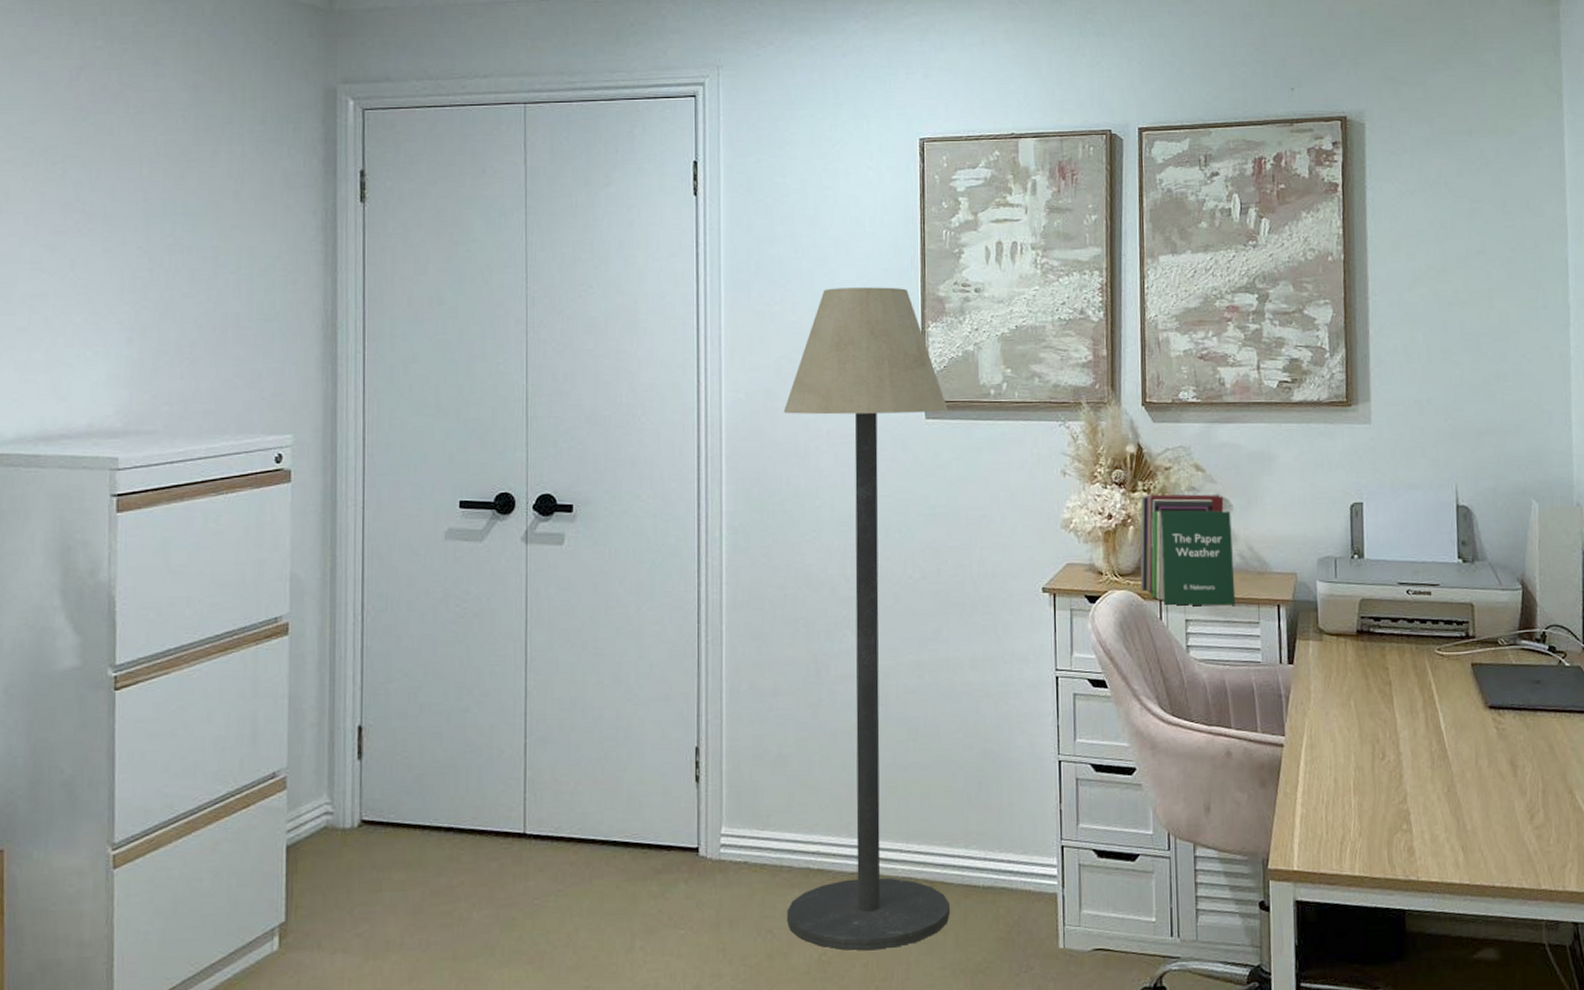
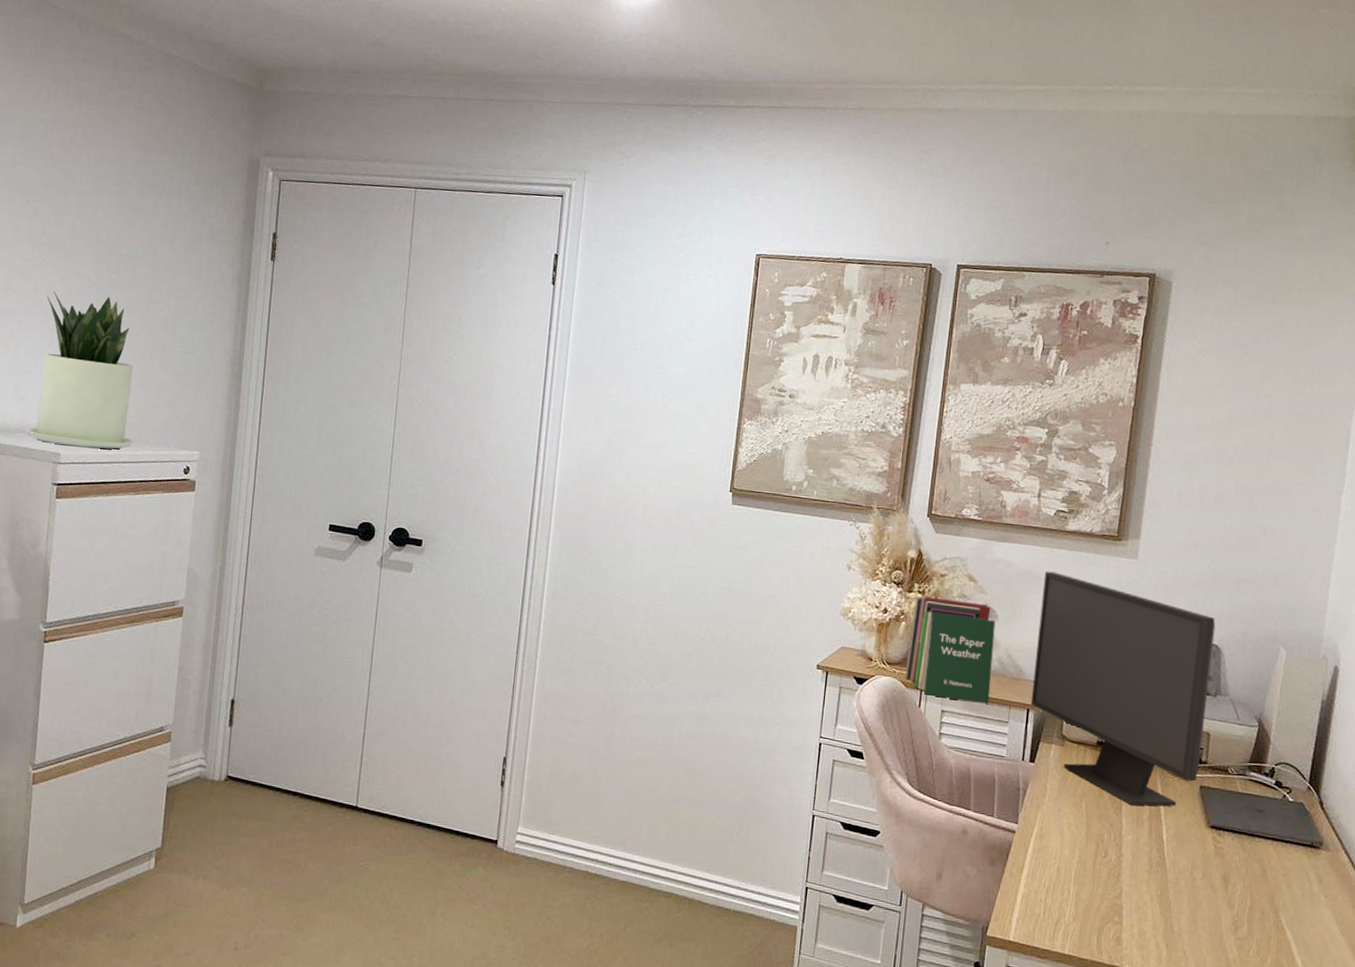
planter: none [72,265,211,448] -> present [25,291,135,450]
floor lamp: present [783,287,950,951] -> none [564,379,753,949]
computer monitor: none [1275,449,1468,697] -> present [1030,571,1216,807]

